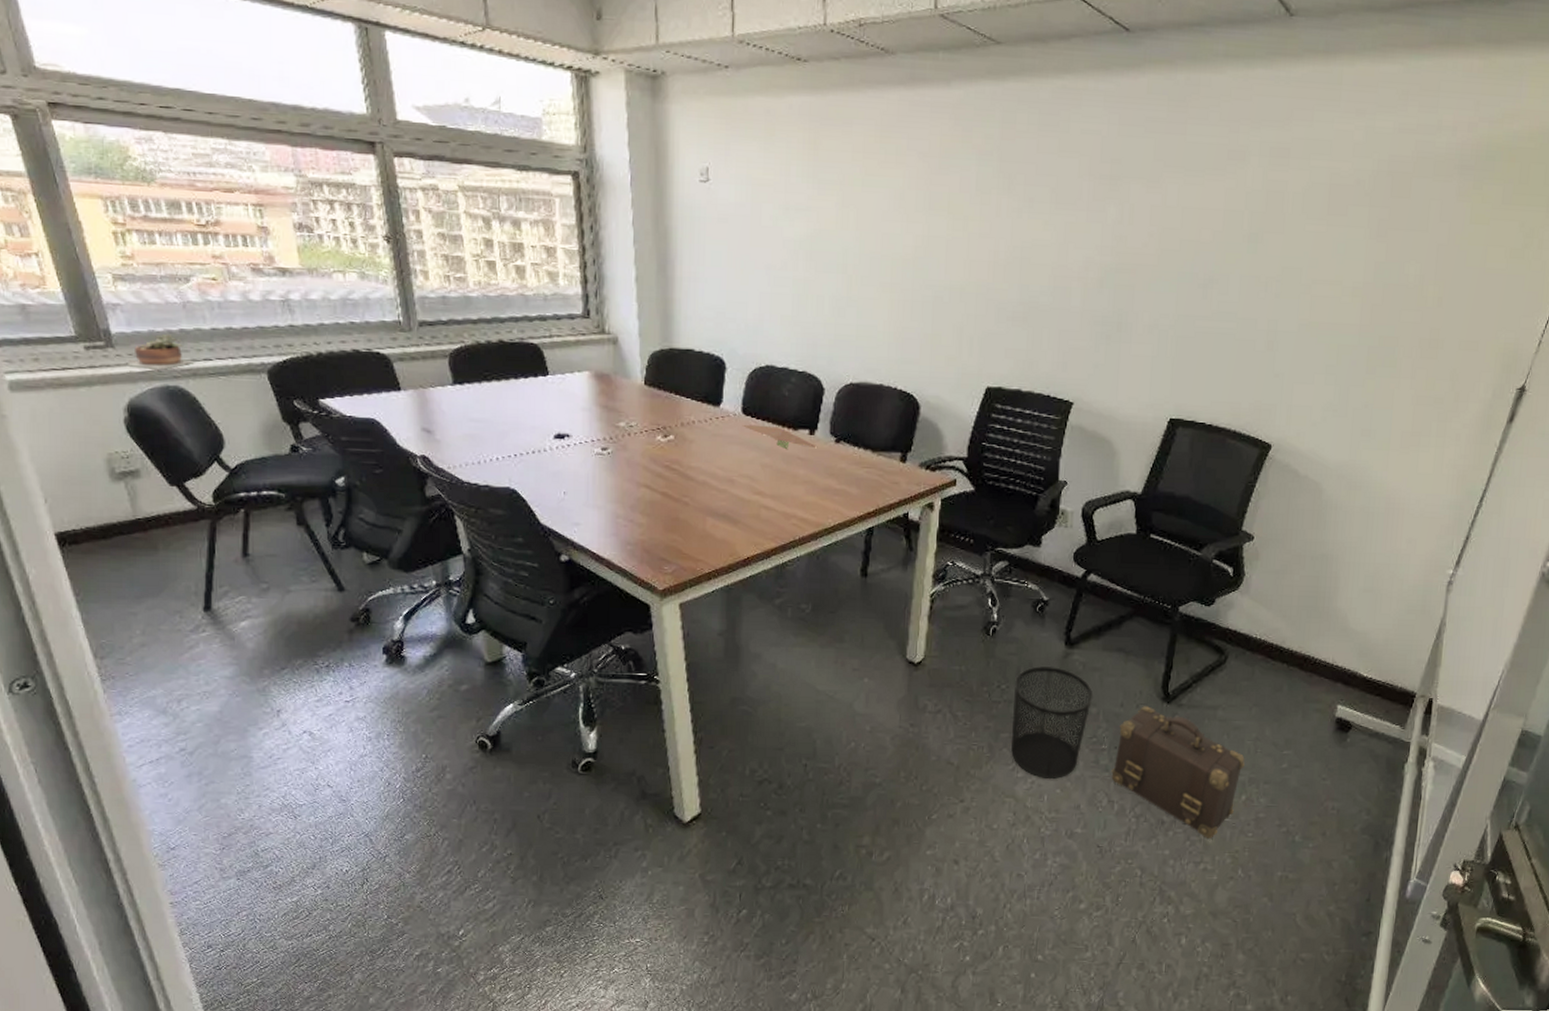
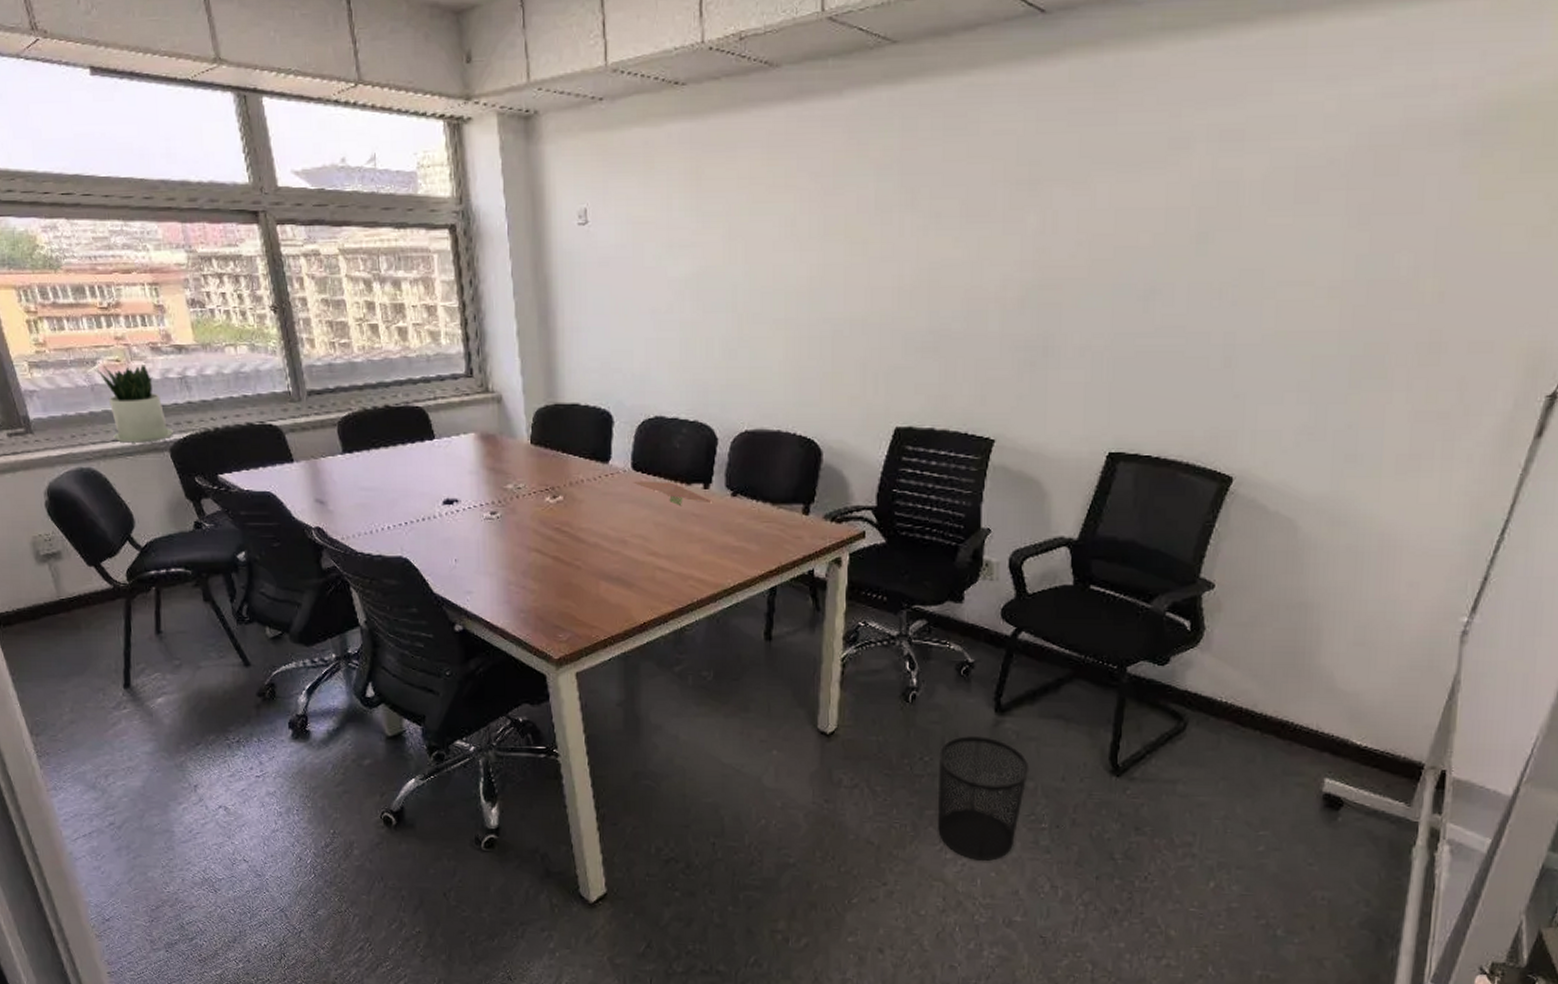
succulent plant: present [128,334,195,370] -> none [46,418,105,453]
planter: none [191,283,273,364] -> present [97,363,174,443]
vintage suitcase: present [1111,706,1246,838] -> none [1054,780,1213,931]

